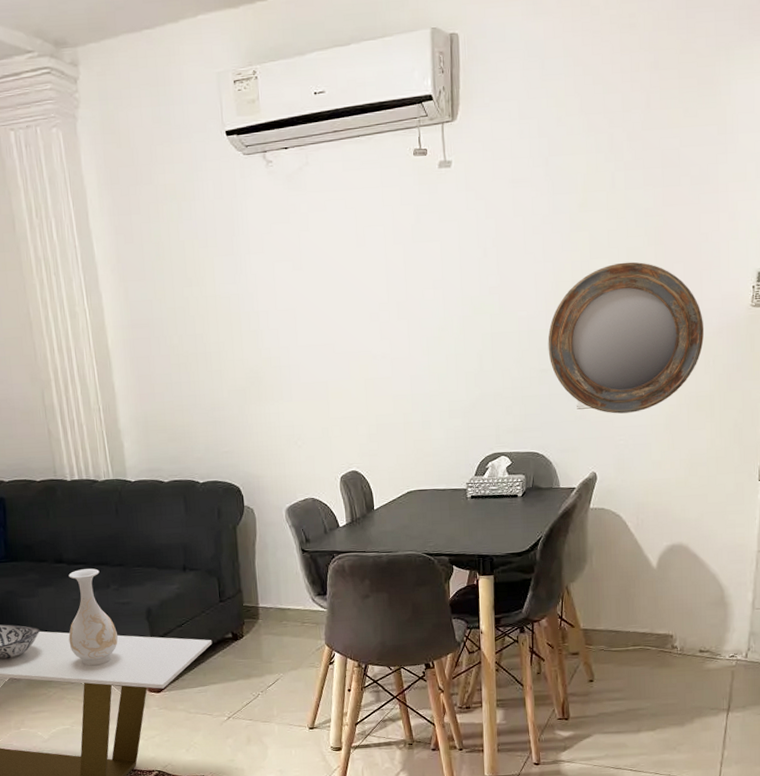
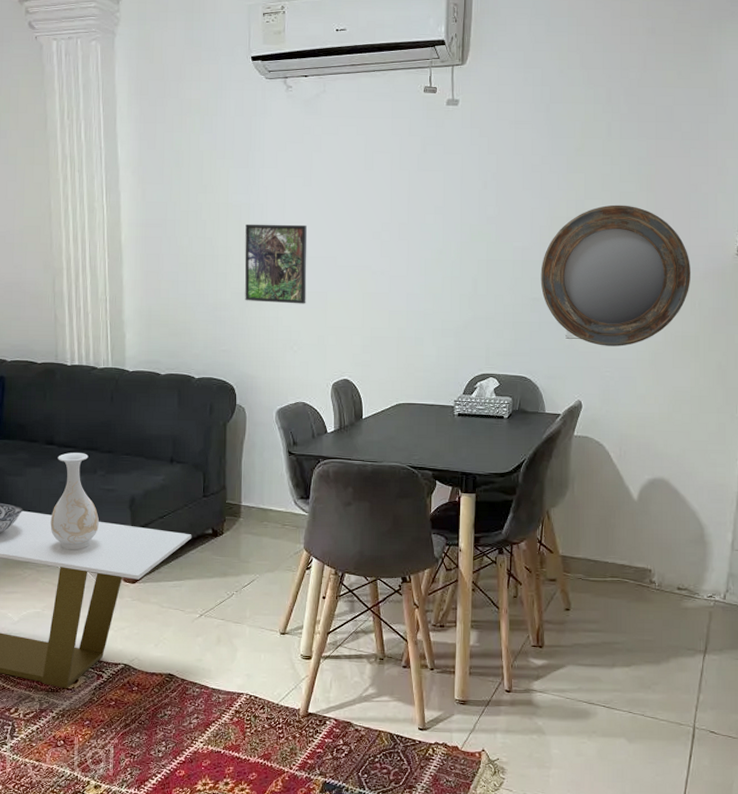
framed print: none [236,312,307,398] -> present [244,224,308,304]

